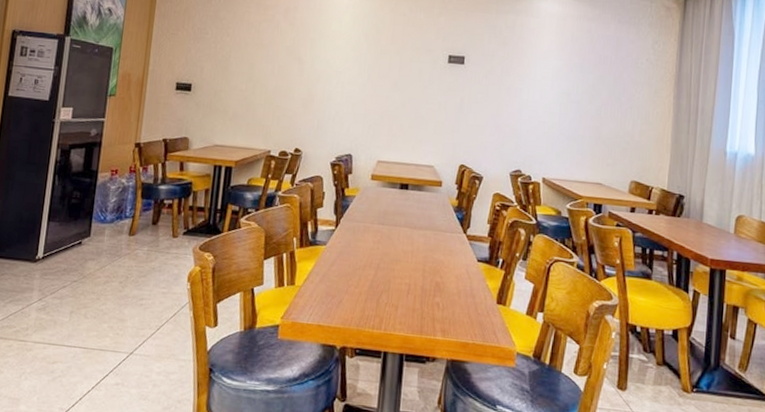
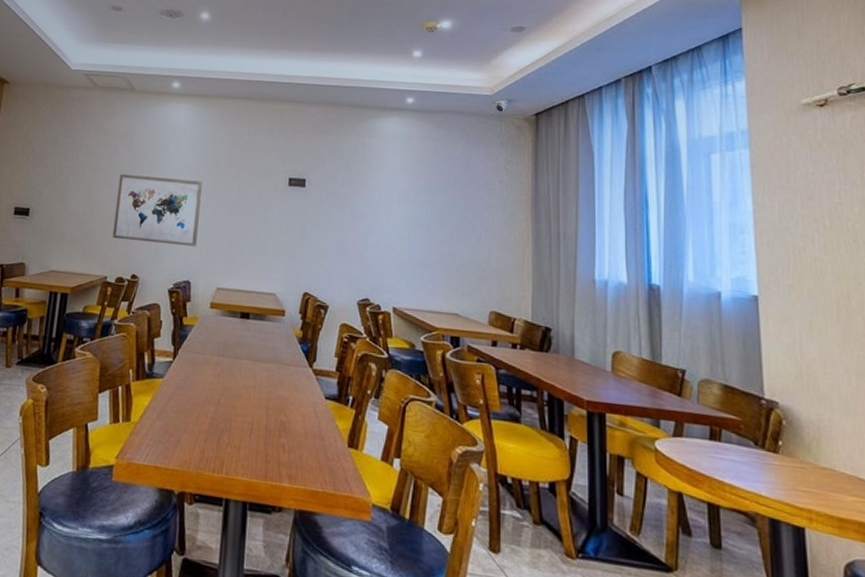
wall art: none [275,50,364,122] -> present [112,174,202,247]

